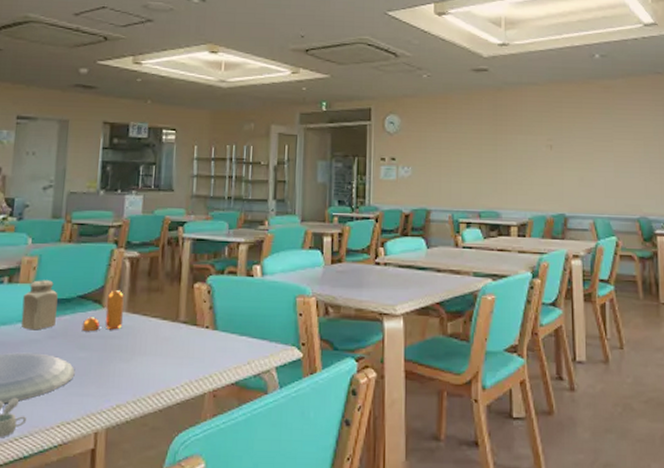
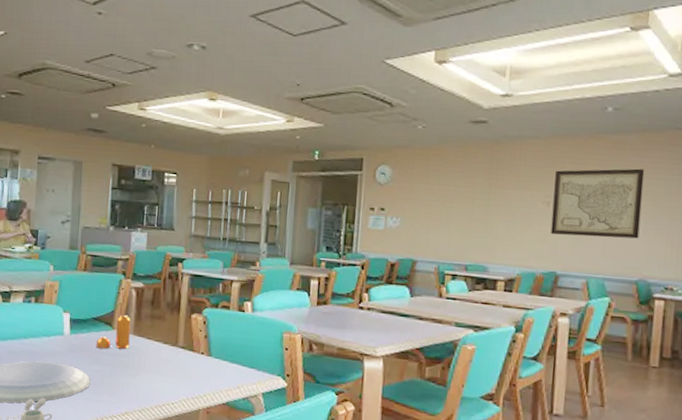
salt shaker: present [21,280,58,330] -> none [46,302,76,344]
wall art: none [555,110,636,178] -> present [550,168,645,239]

